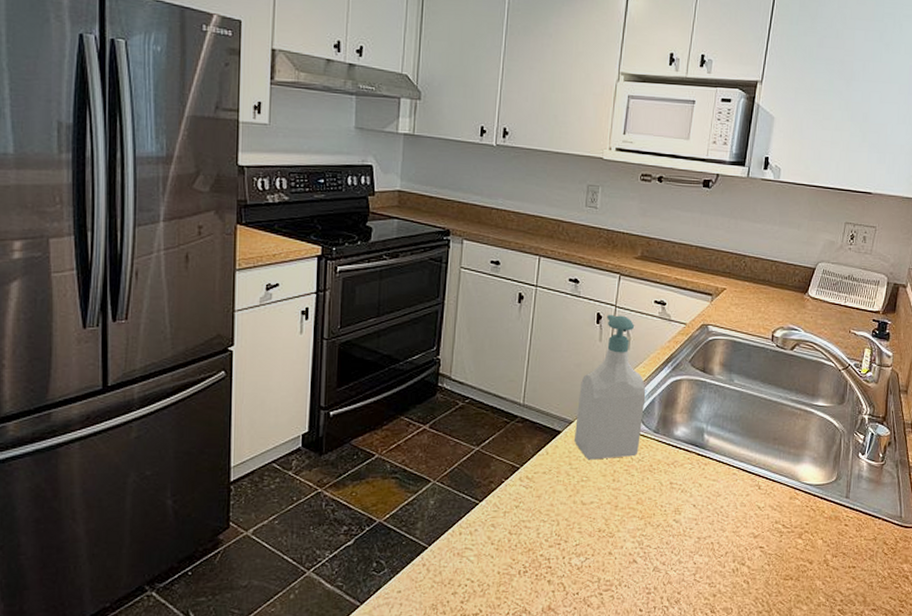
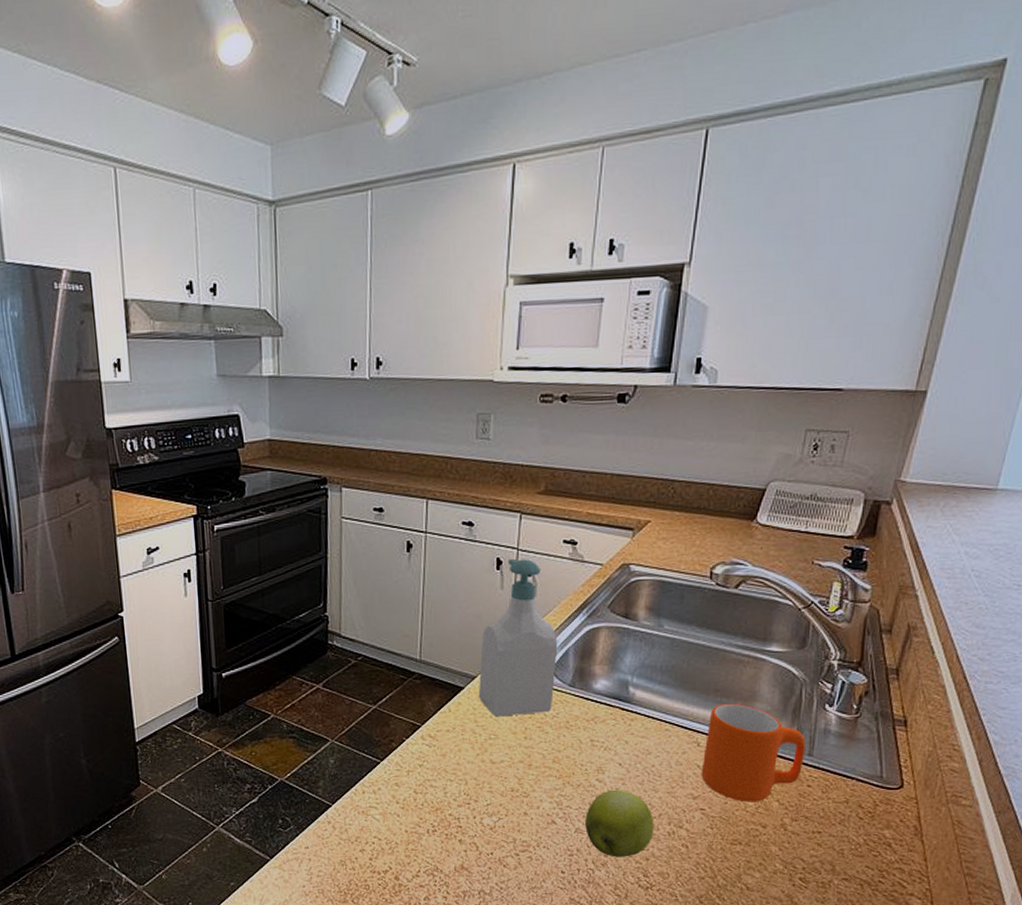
apple: none [662,529,722,595] -> present [585,789,655,857]
mug: none [761,450,844,541] -> present [701,703,805,802]

